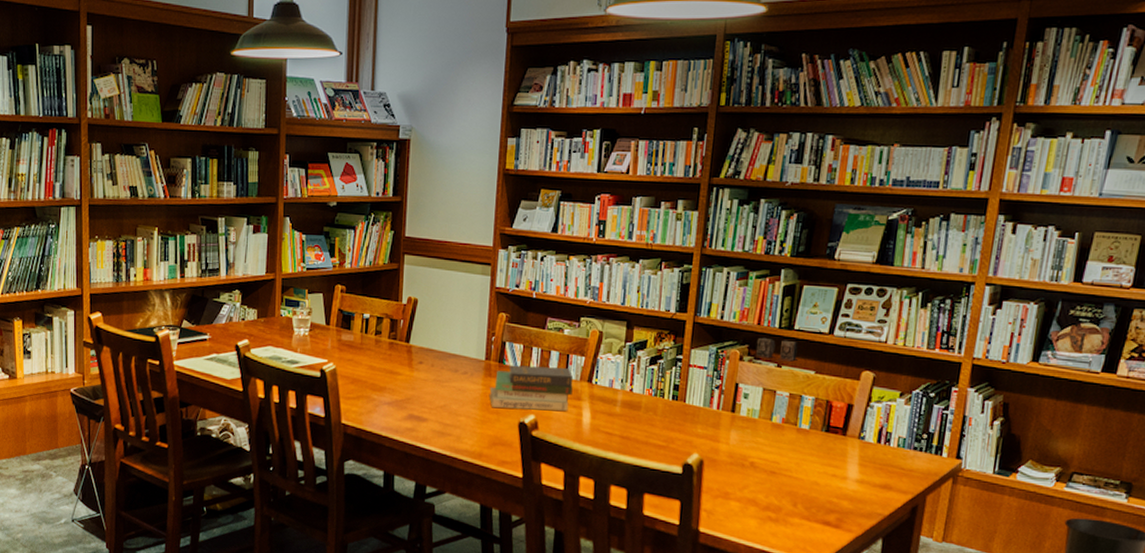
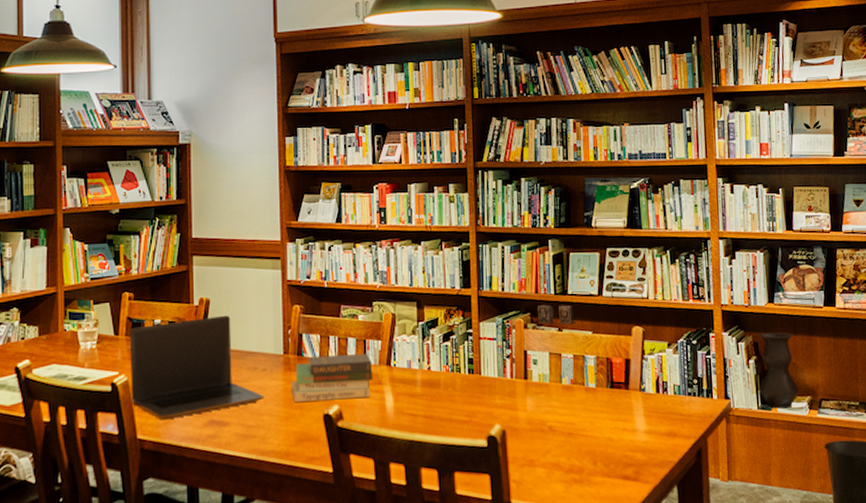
laptop computer: none [338,316,463,409] -> present [130,315,264,420]
vase: none [999,393,1055,477] -> present [759,332,799,409]

